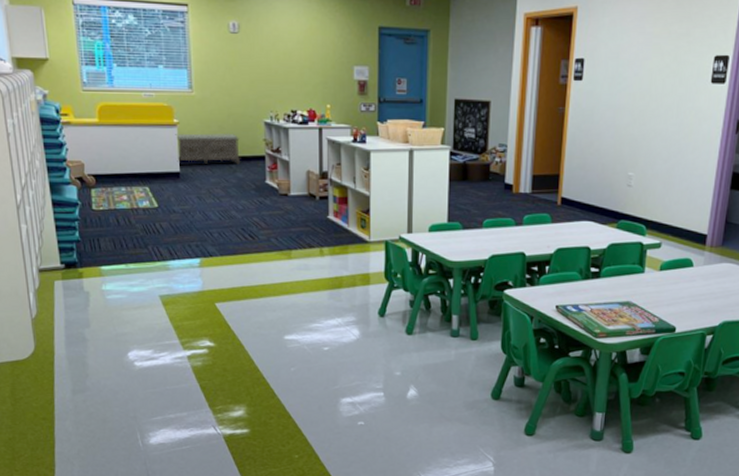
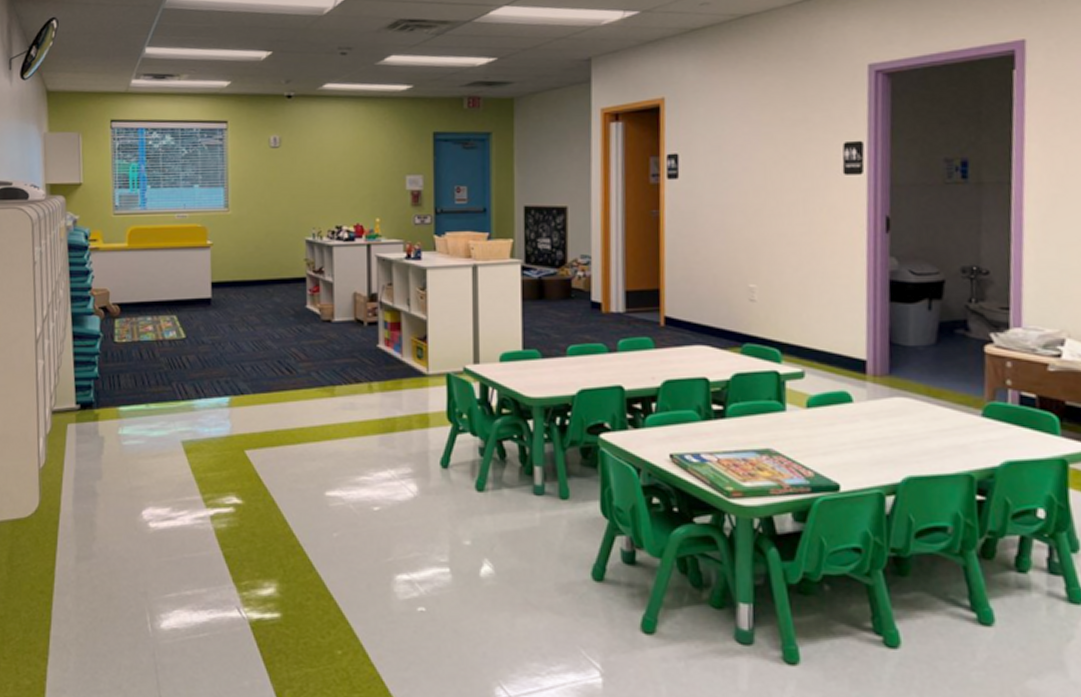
bench: present [175,132,241,165] -> none [208,253,279,288]

